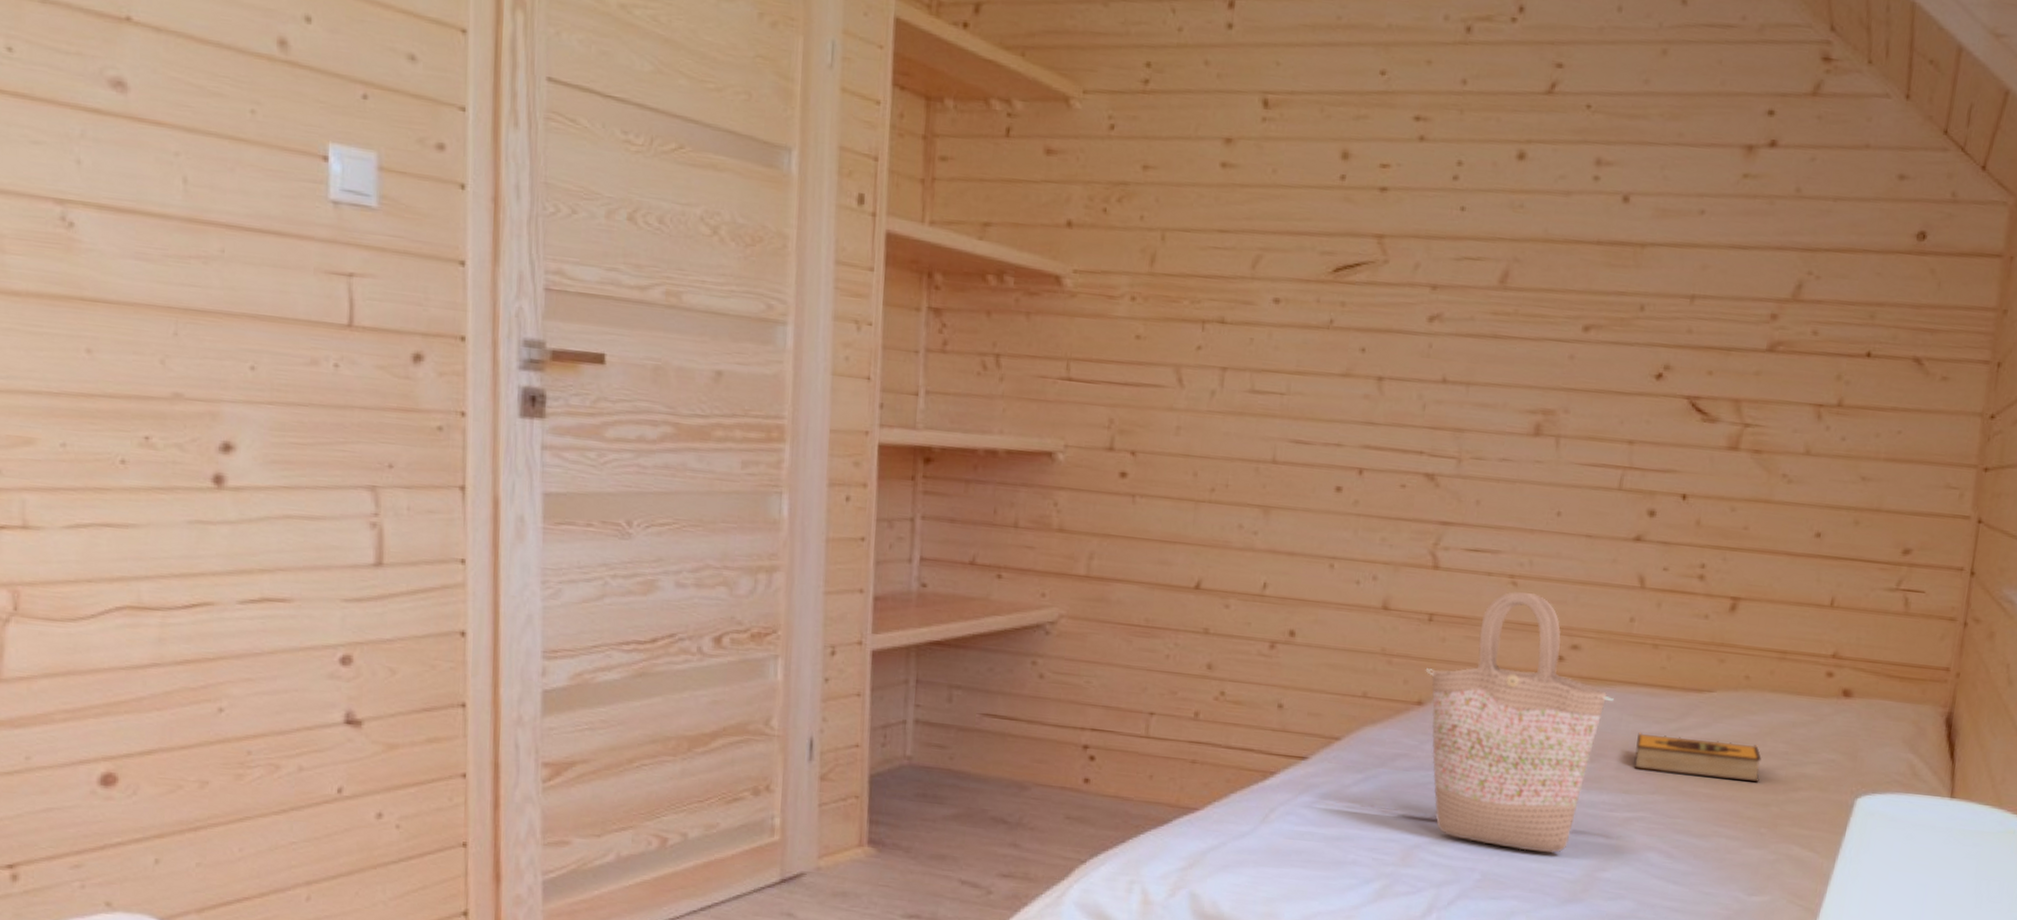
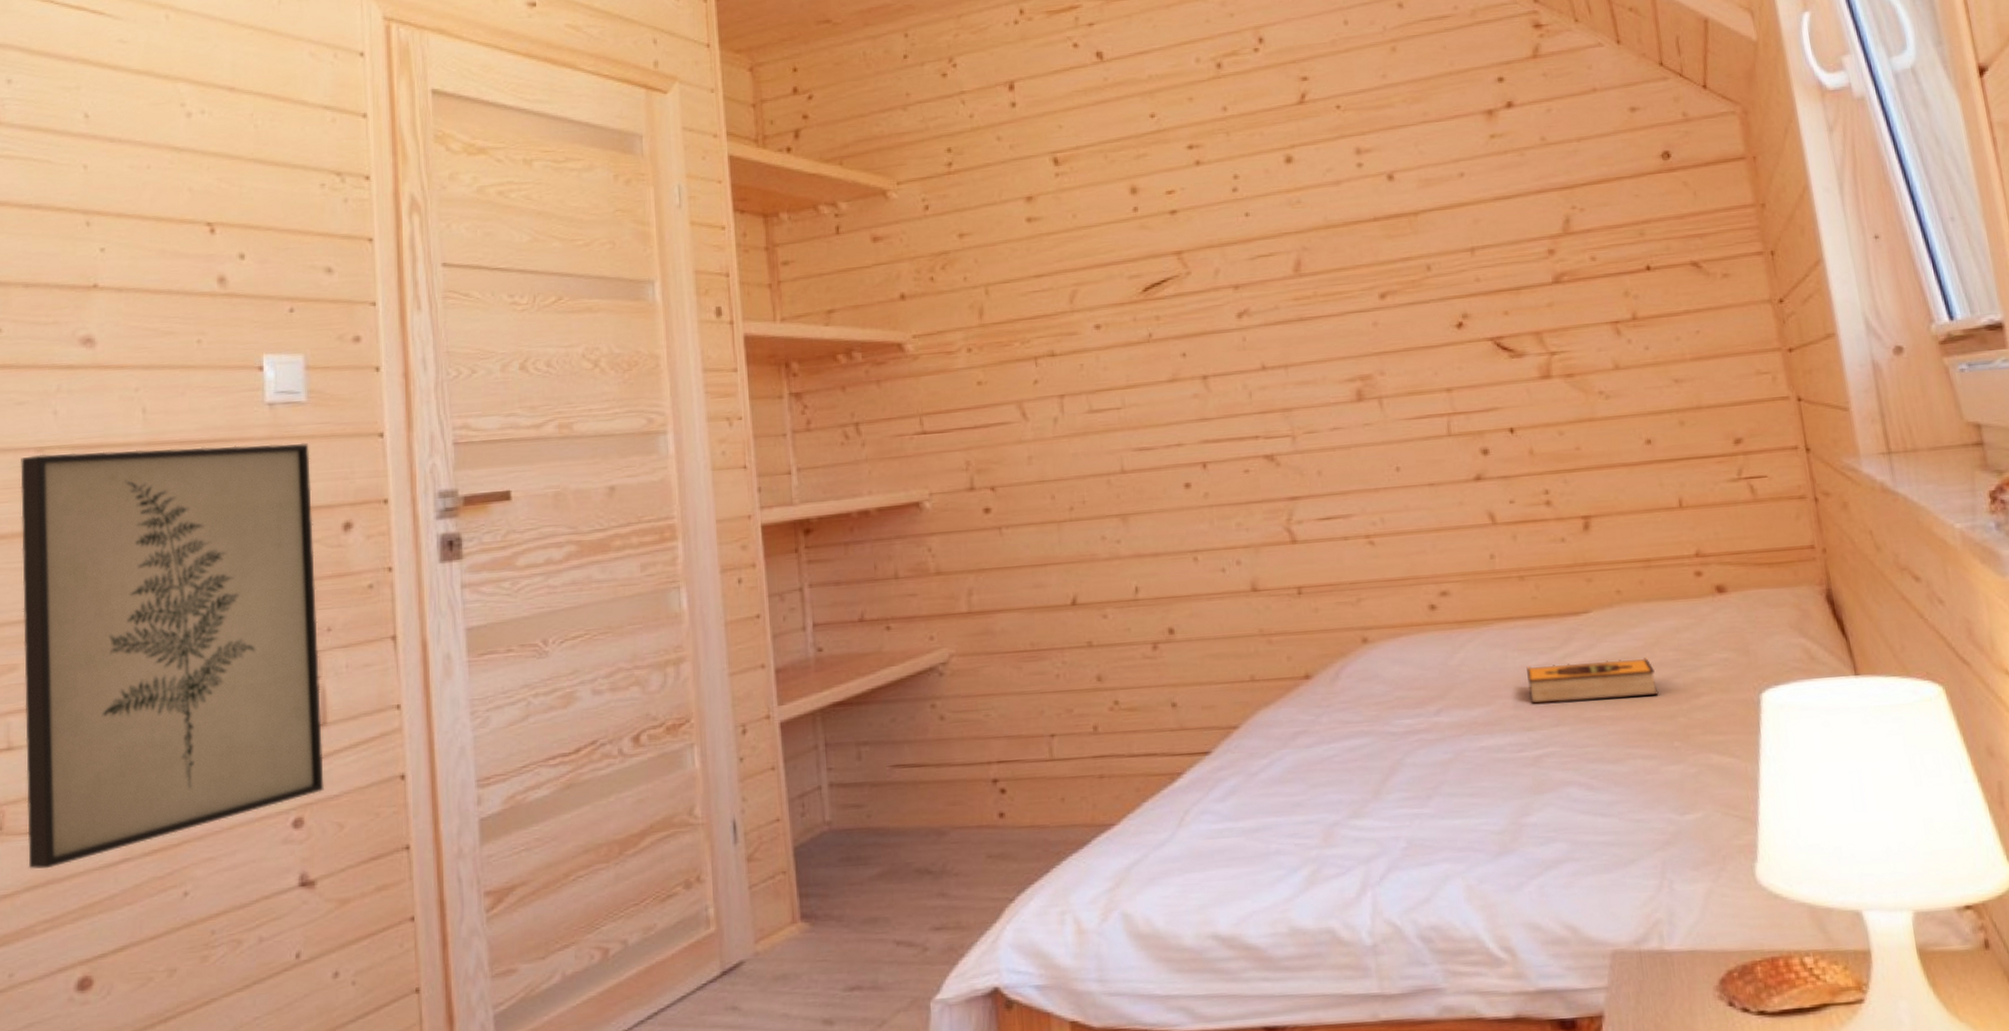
wall art: none [36,206,379,660] -> present [20,443,324,869]
shopping bag: present [1425,592,1615,854] -> none [1305,549,1495,809]

